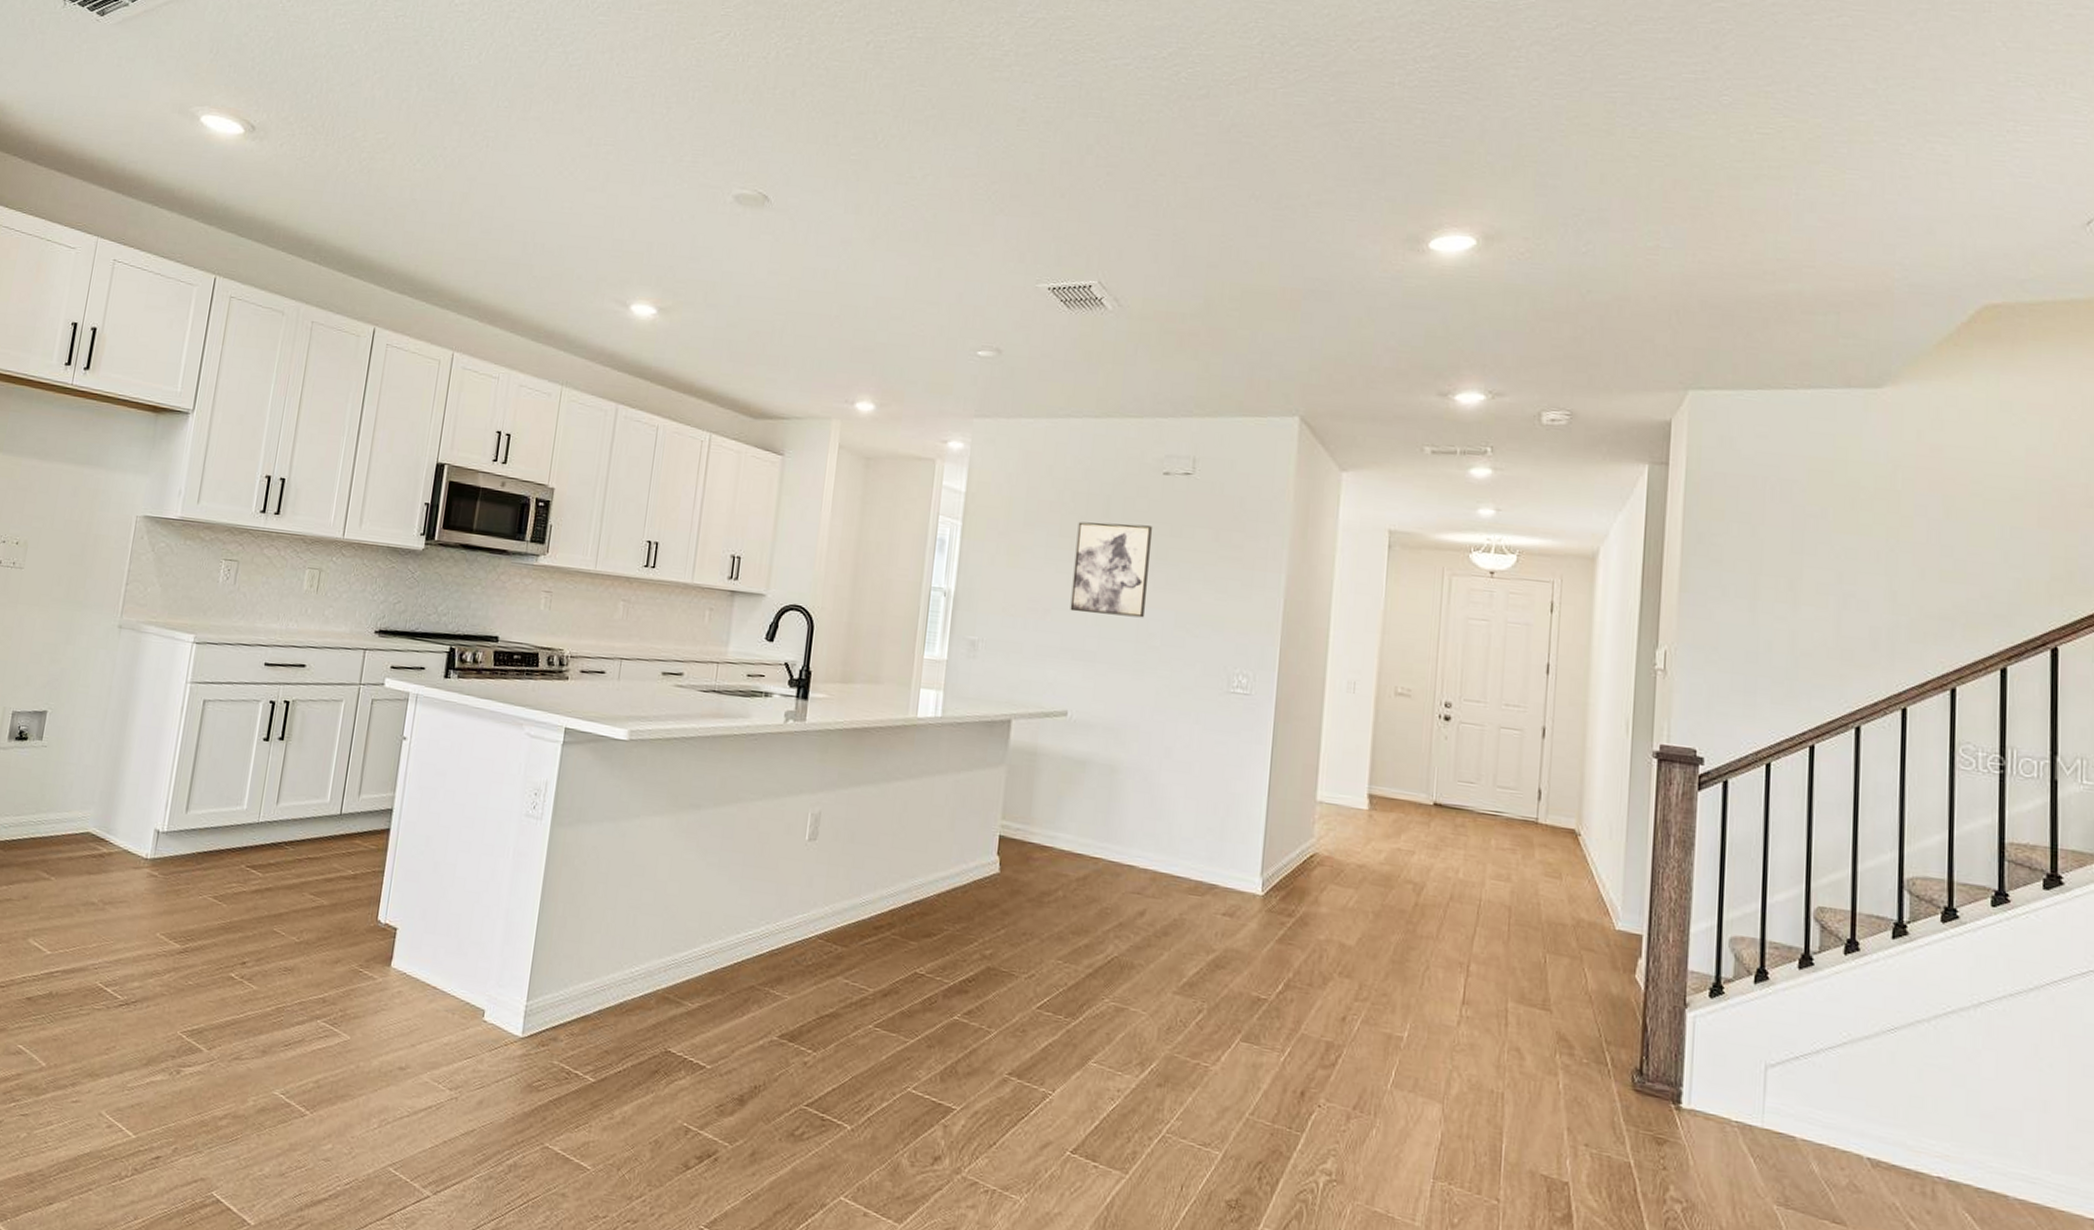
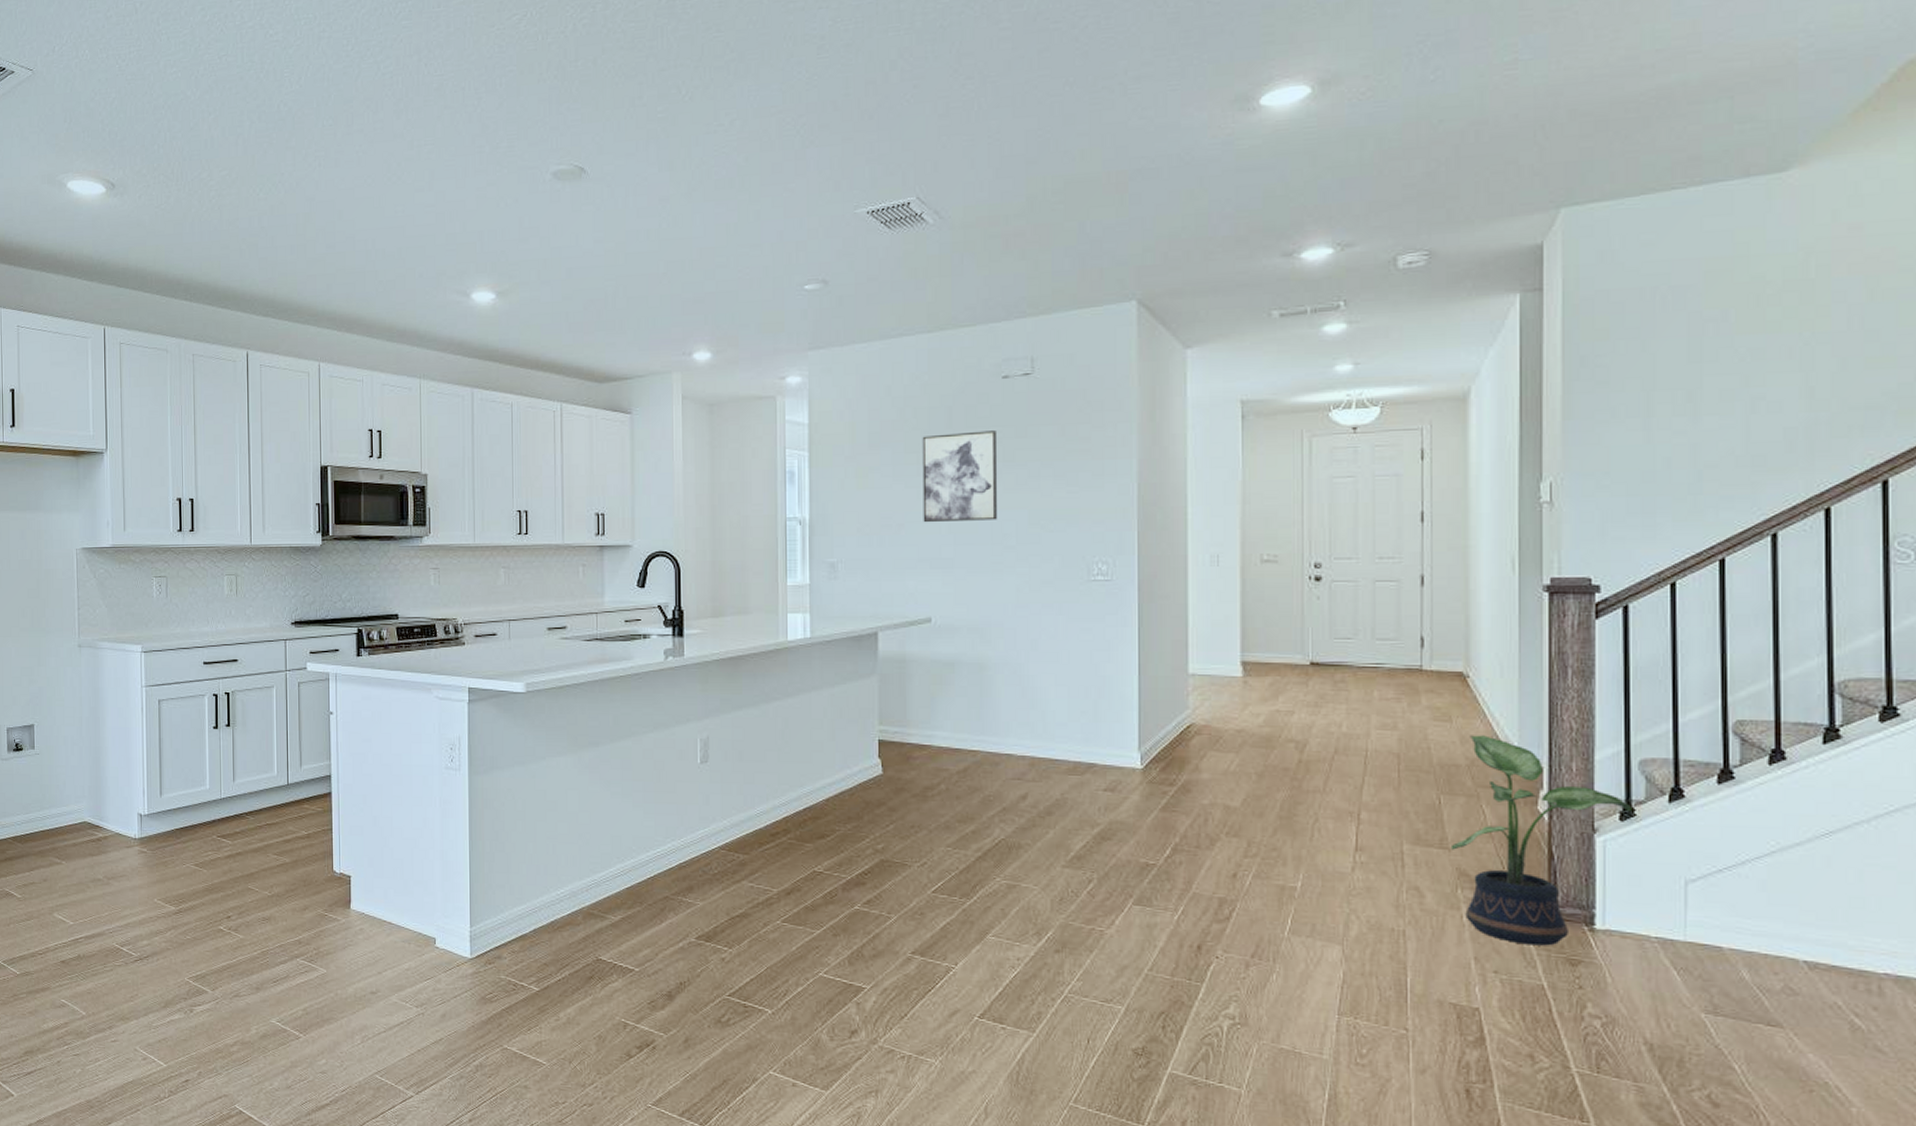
potted plant: none [1552,895,1721,1122] -> present [1450,735,1632,946]

